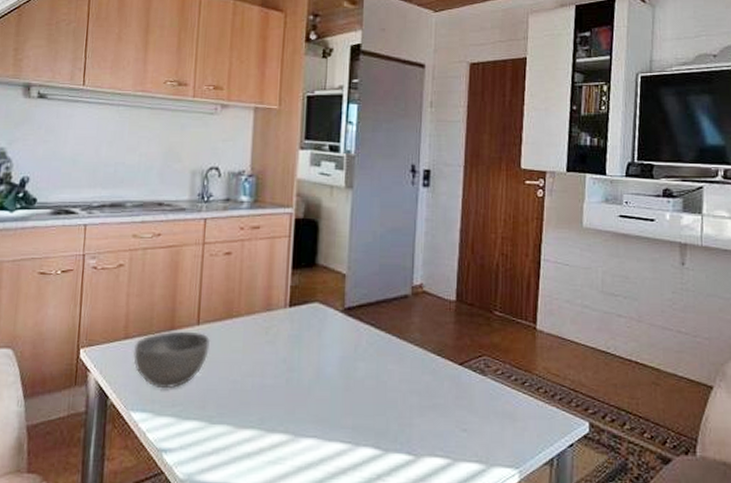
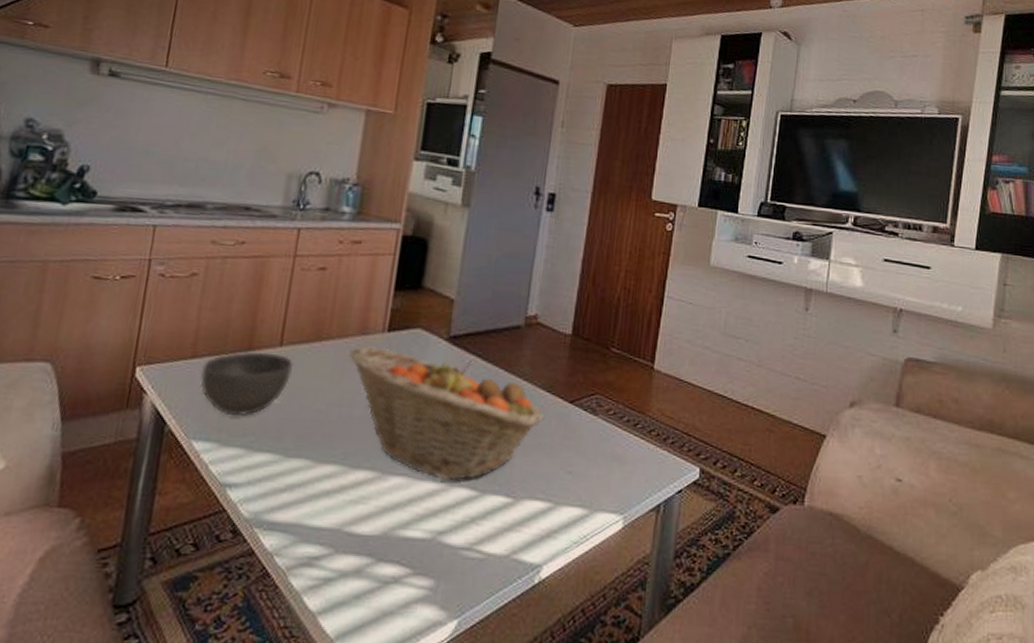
fruit basket: none [257,321,437,440] -> present [349,346,545,480]

